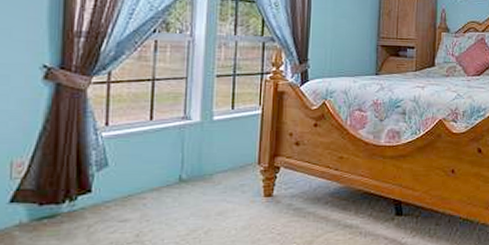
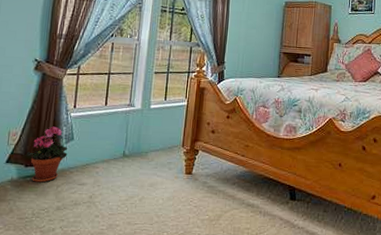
potted plant: none [39,151,101,224] -> present [26,126,68,183]

